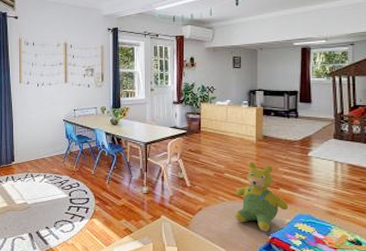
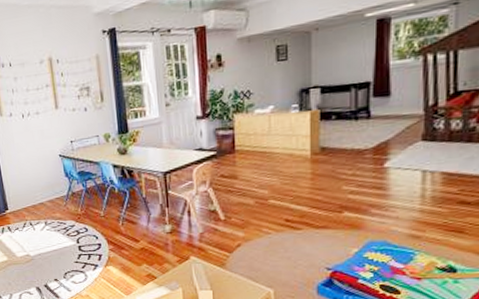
teddy bear: present [234,162,289,232] -> none [283,182,356,265]

